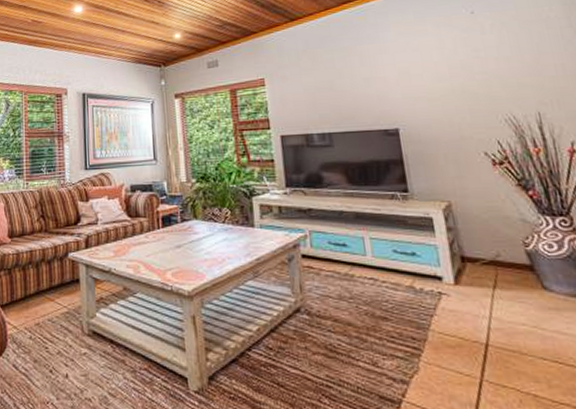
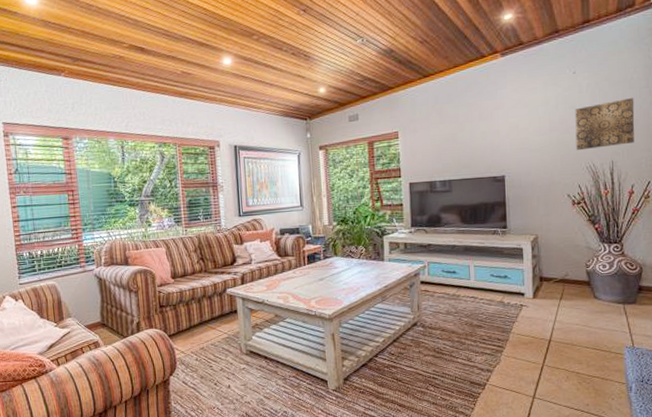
wall art: none [479,39,565,100] -> present [575,98,635,151]

